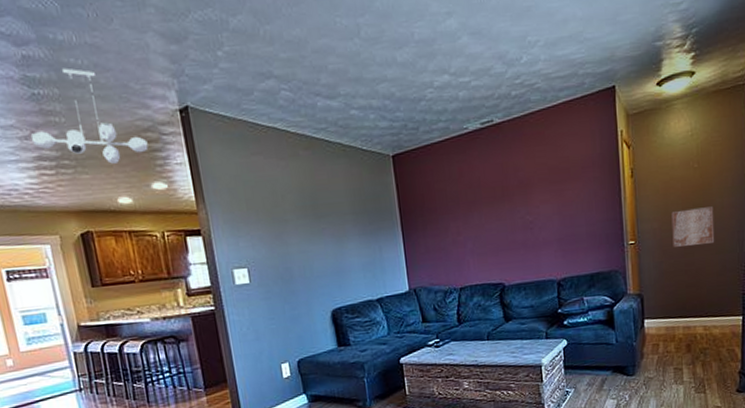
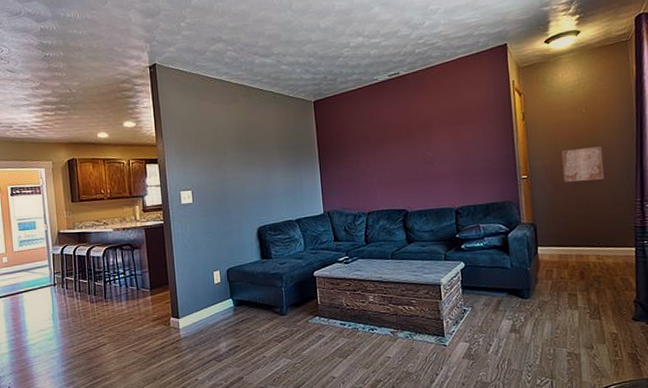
ceiling light fixture: present [30,68,149,164] -> none [40,37,124,107]

